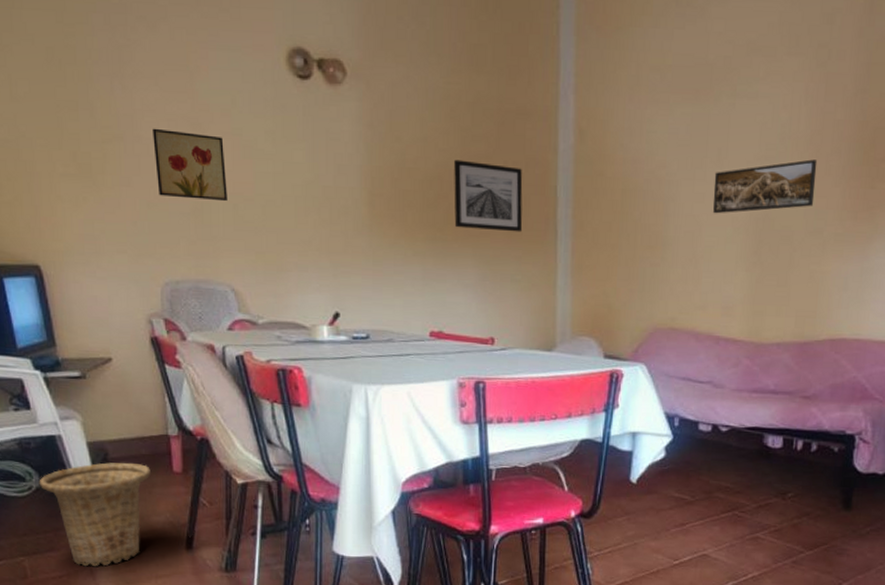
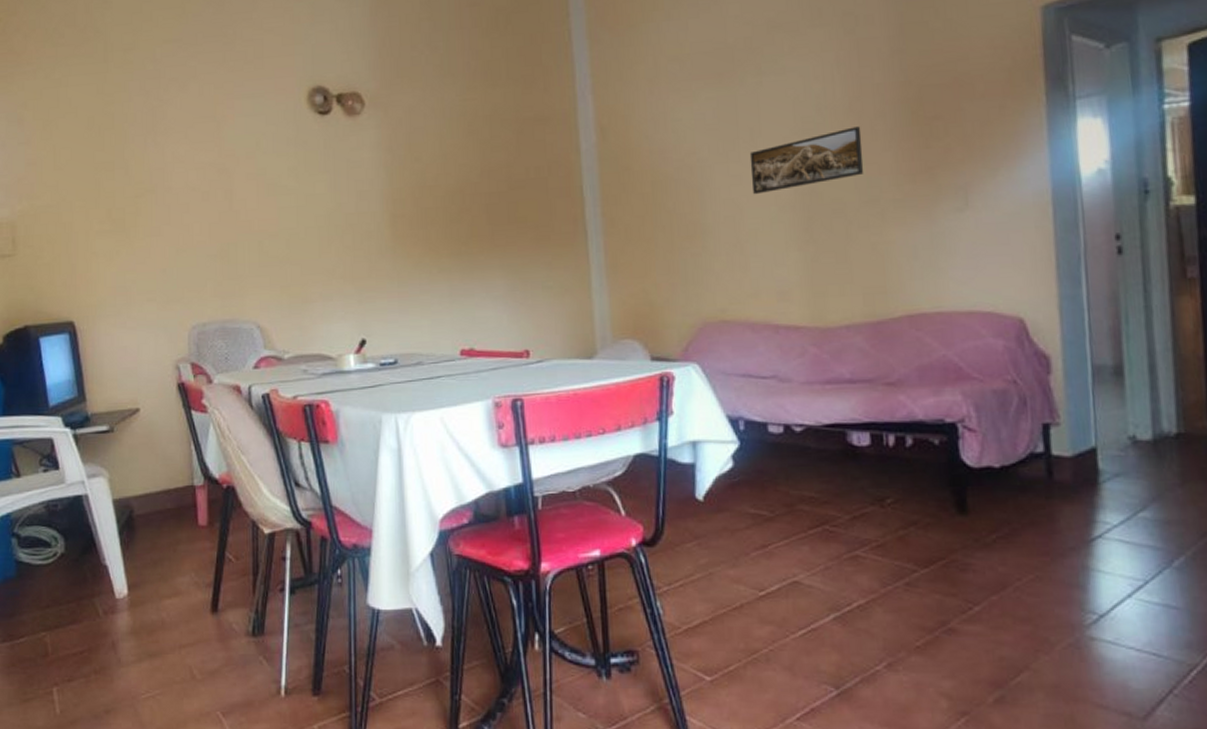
basket: present [39,462,151,567] -> none [64,518,176,639]
wall art: present [153,128,228,202] -> none [182,177,253,241]
wall art: present [454,159,523,232] -> none [475,171,551,240]

